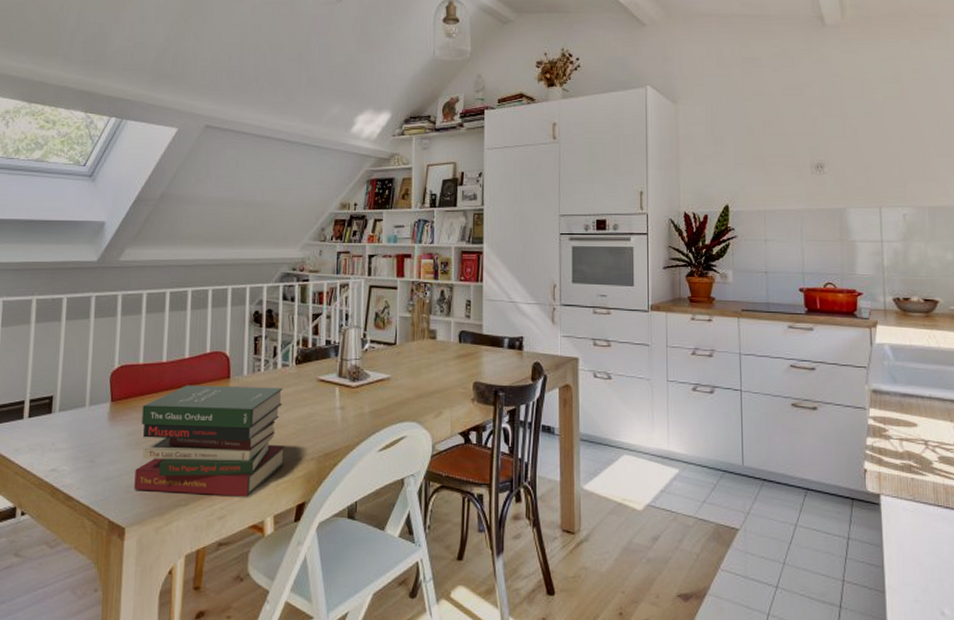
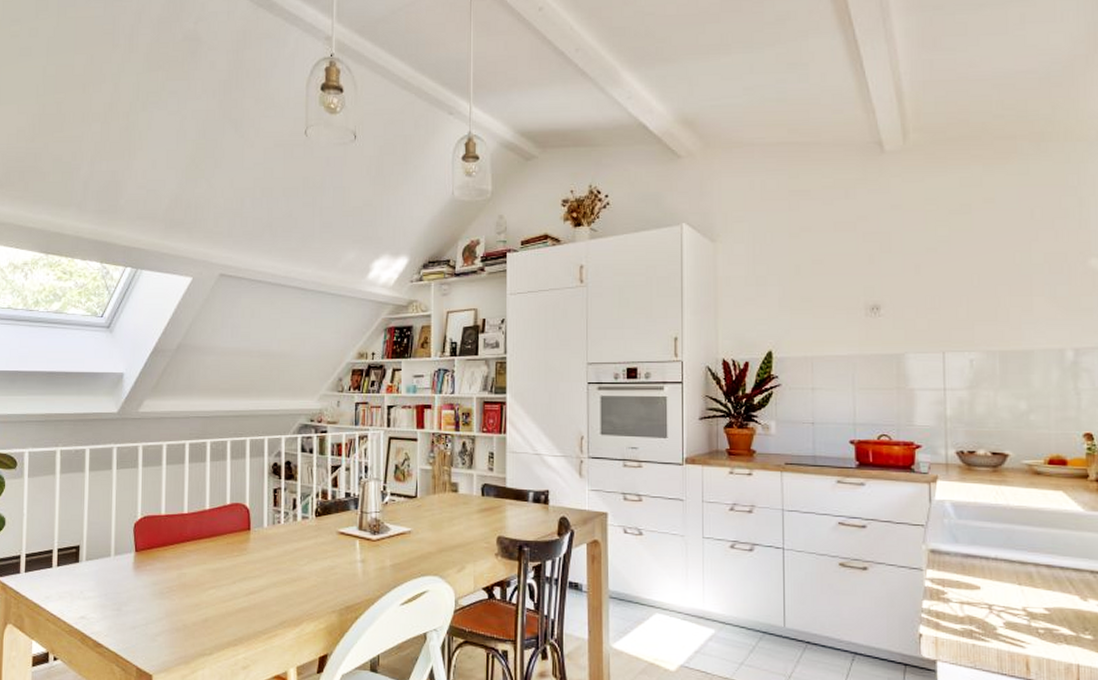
books: present [134,385,285,497] -> none [160,536,306,648]

